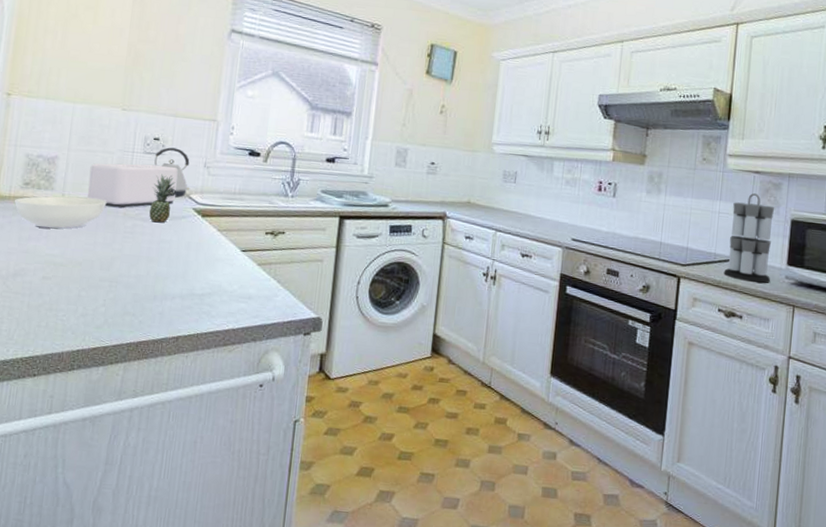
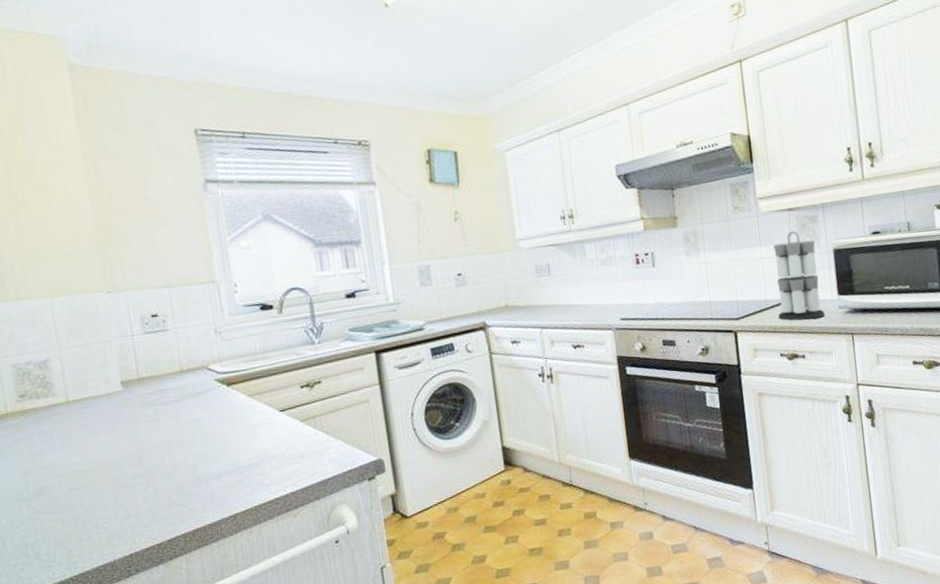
bowl: present [14,196,107,229] -> none [13,392,119,439]
toaster: present [87,163,178,209] -> none [88,340,194,400]
fruit: present [149,173,176,223] -> none [164,351,192,404]
kettle: present [154,147,190,198] -> none [157,320,206,372]

